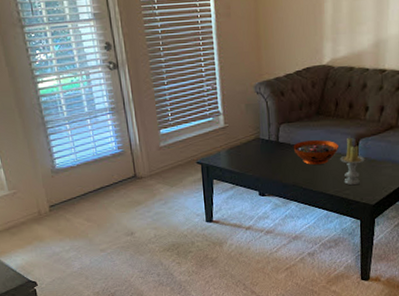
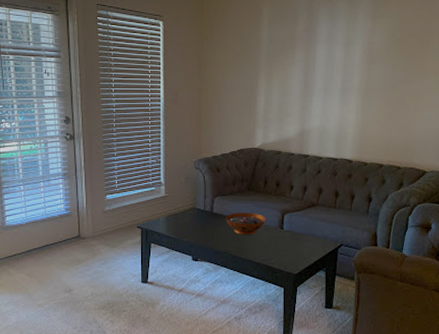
candle: present [340,137,365,186] -> none [267,211,289,256]

